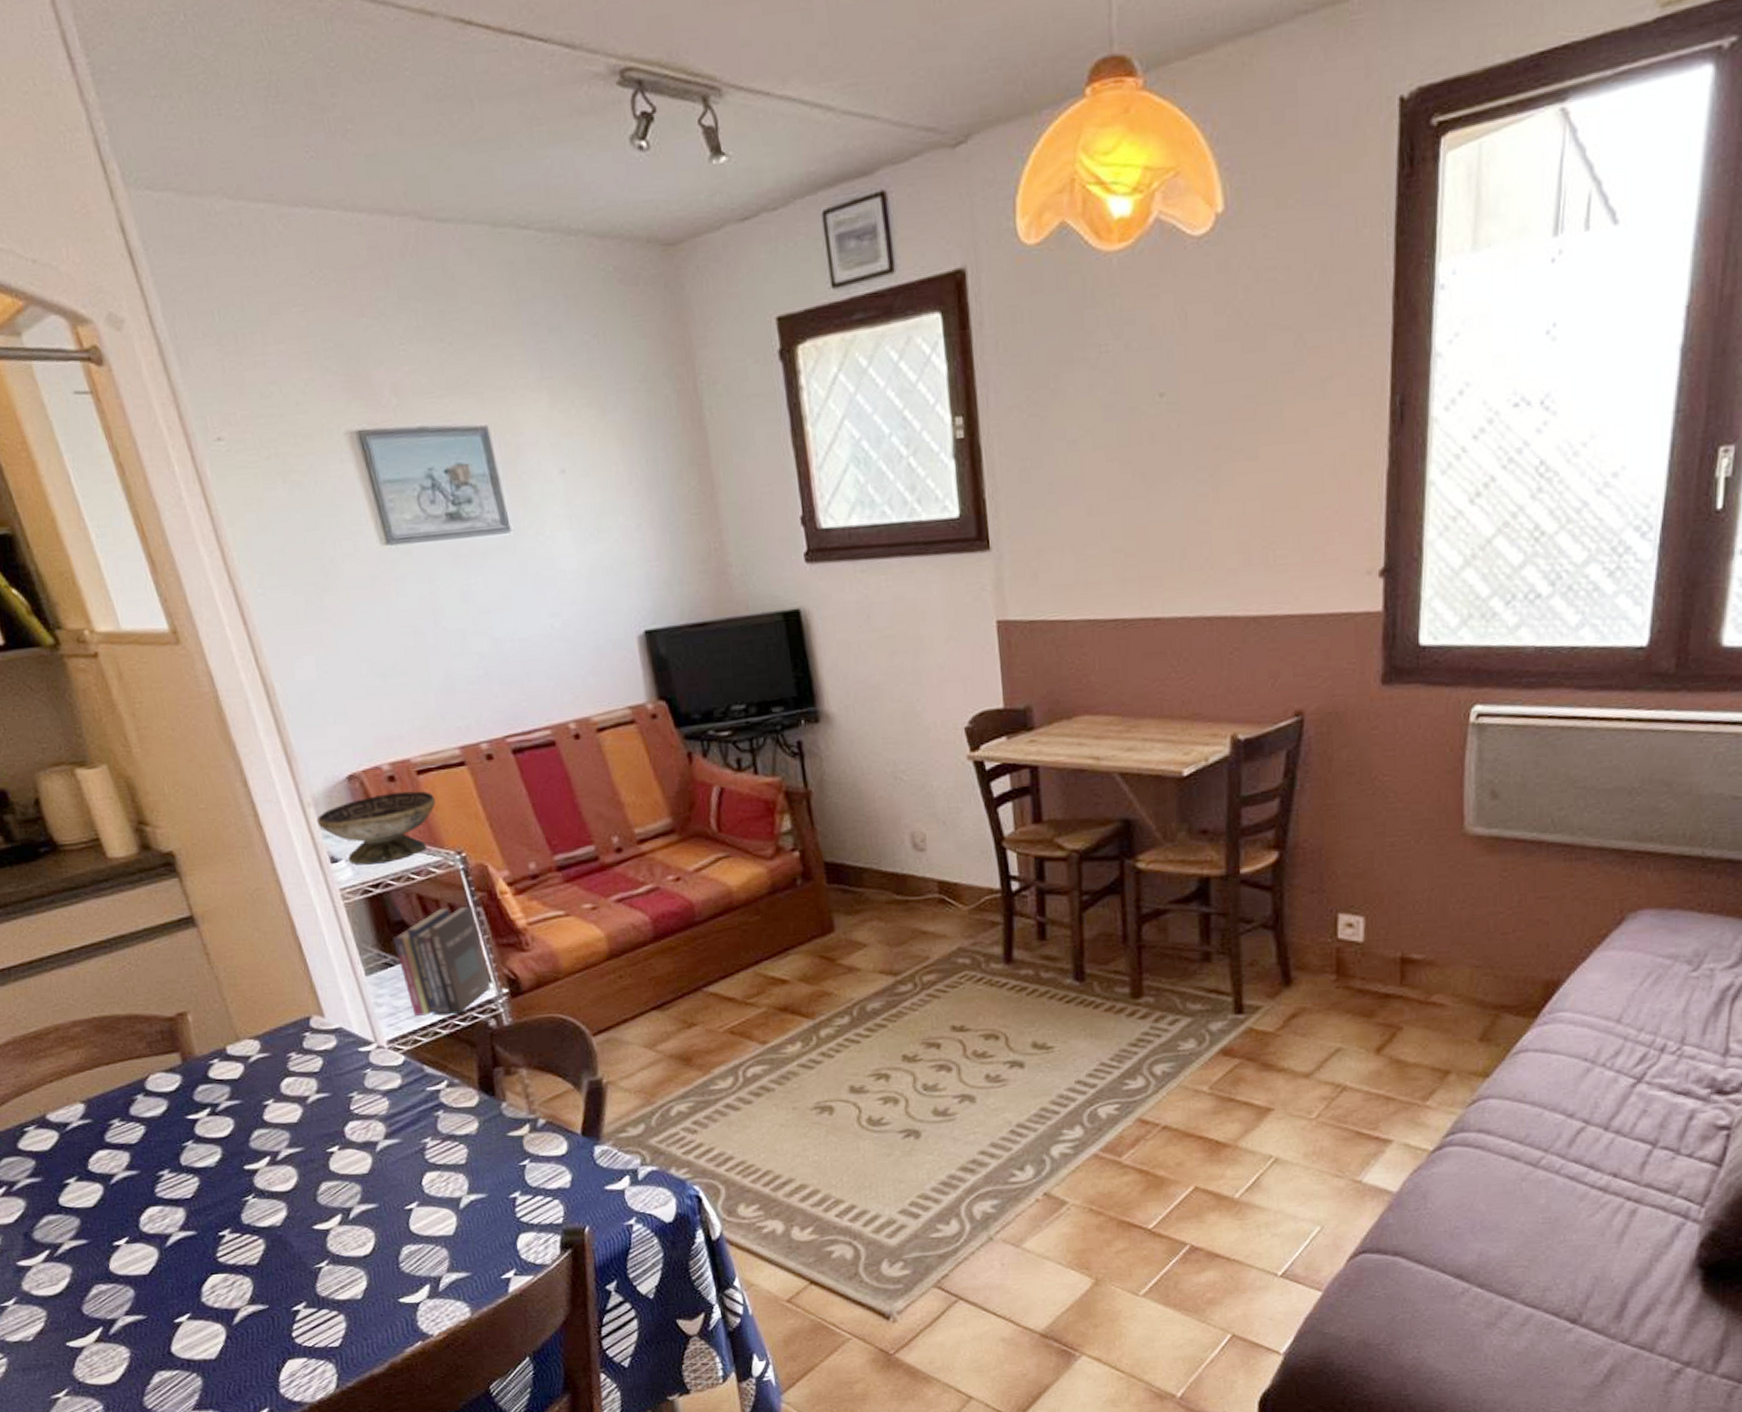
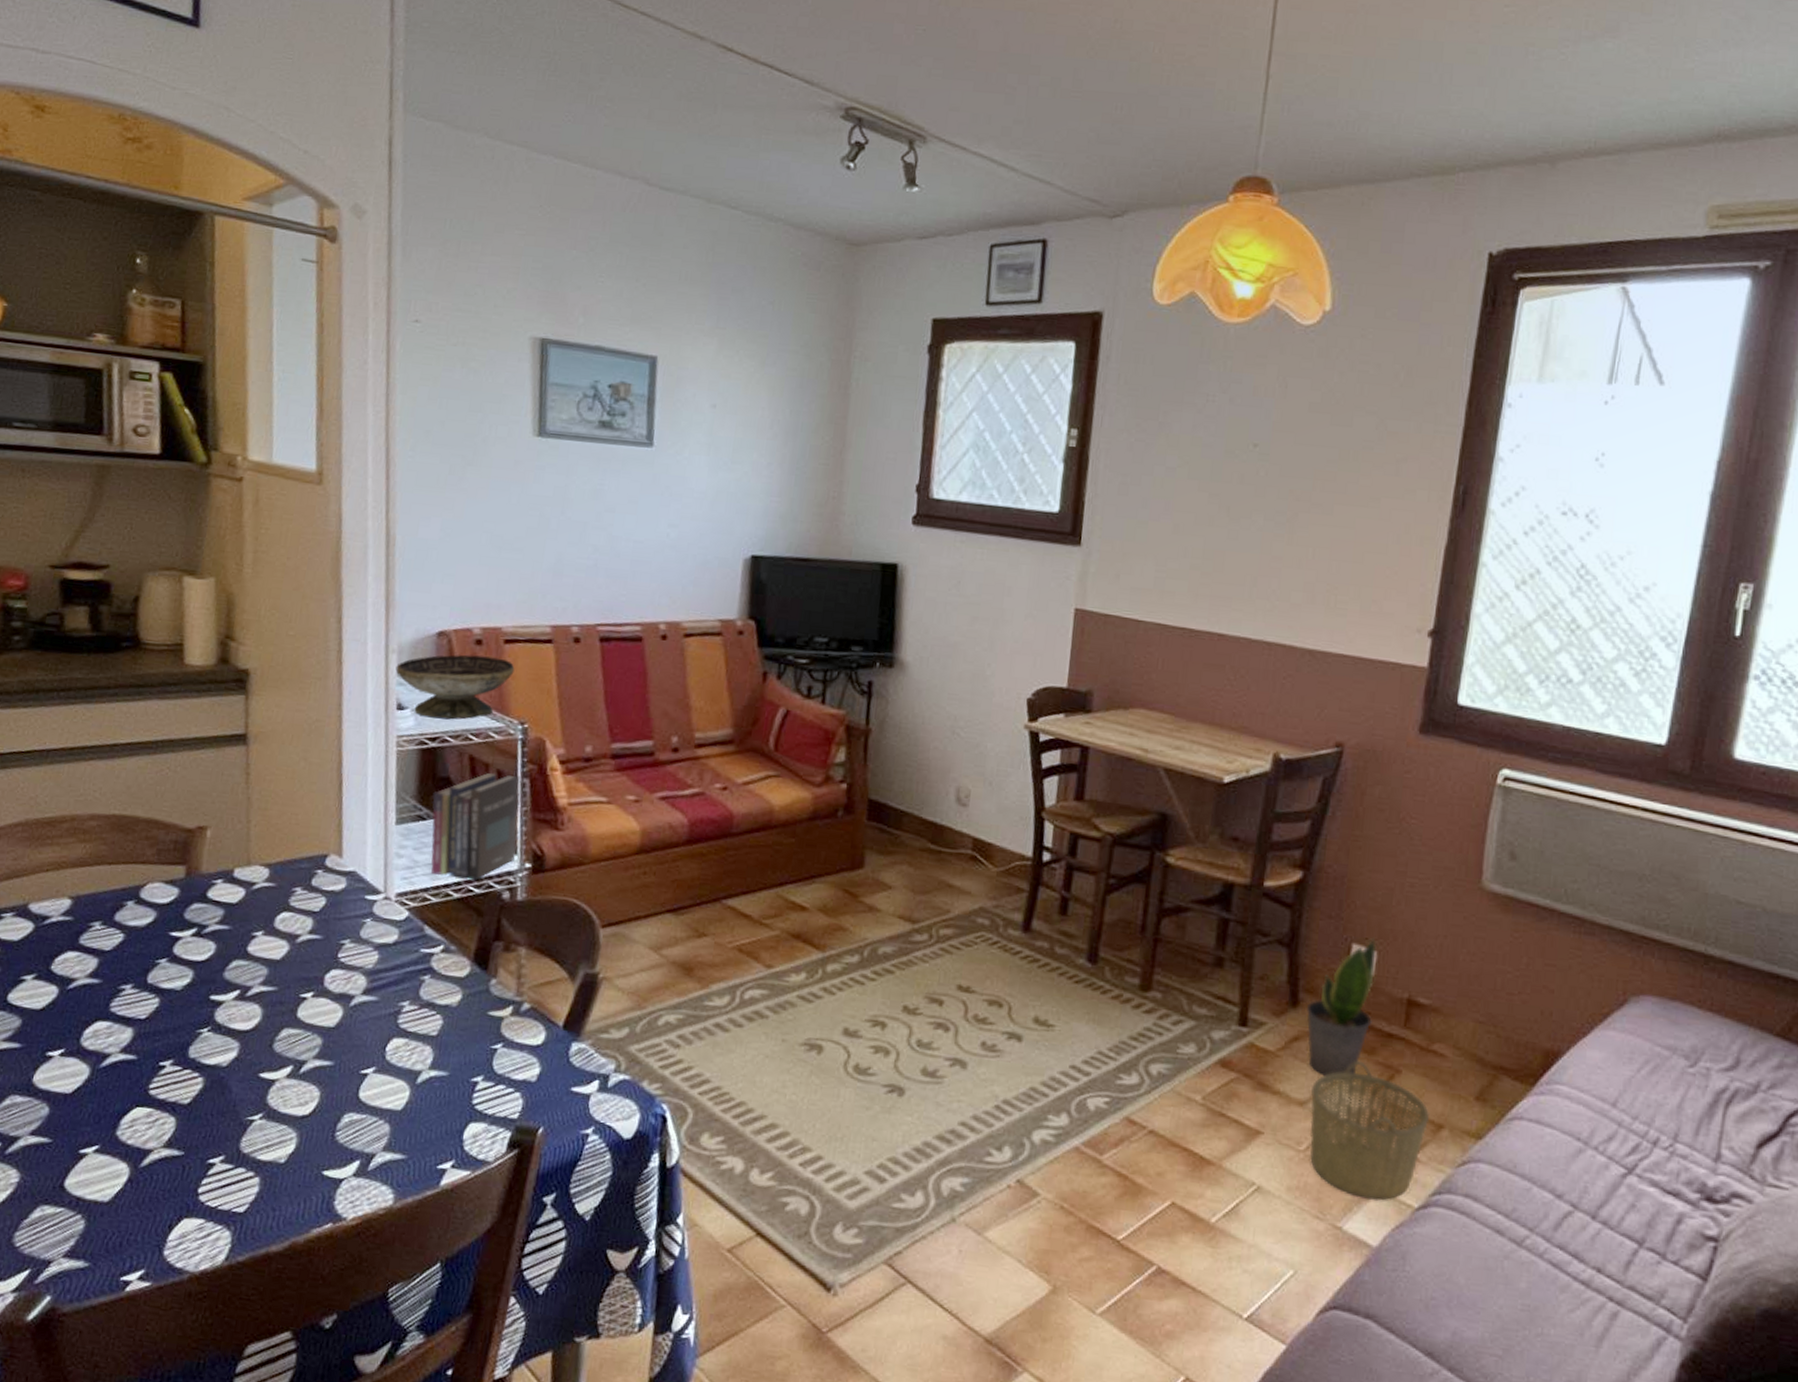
potted plant: none [1299,906,1367,1046] -> present [1306,940,1377,1076]
basket: none [1316,1025,1436,1152] -> present [1310,1060,1430,1201]

